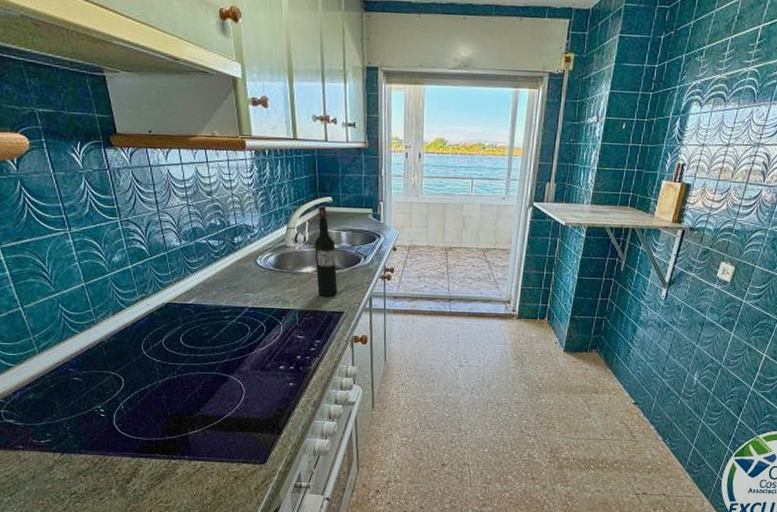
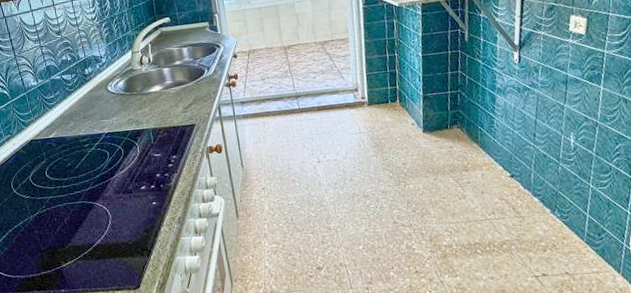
wine bottle: present [315,205,338,297] -> none [157,26,187,113]

